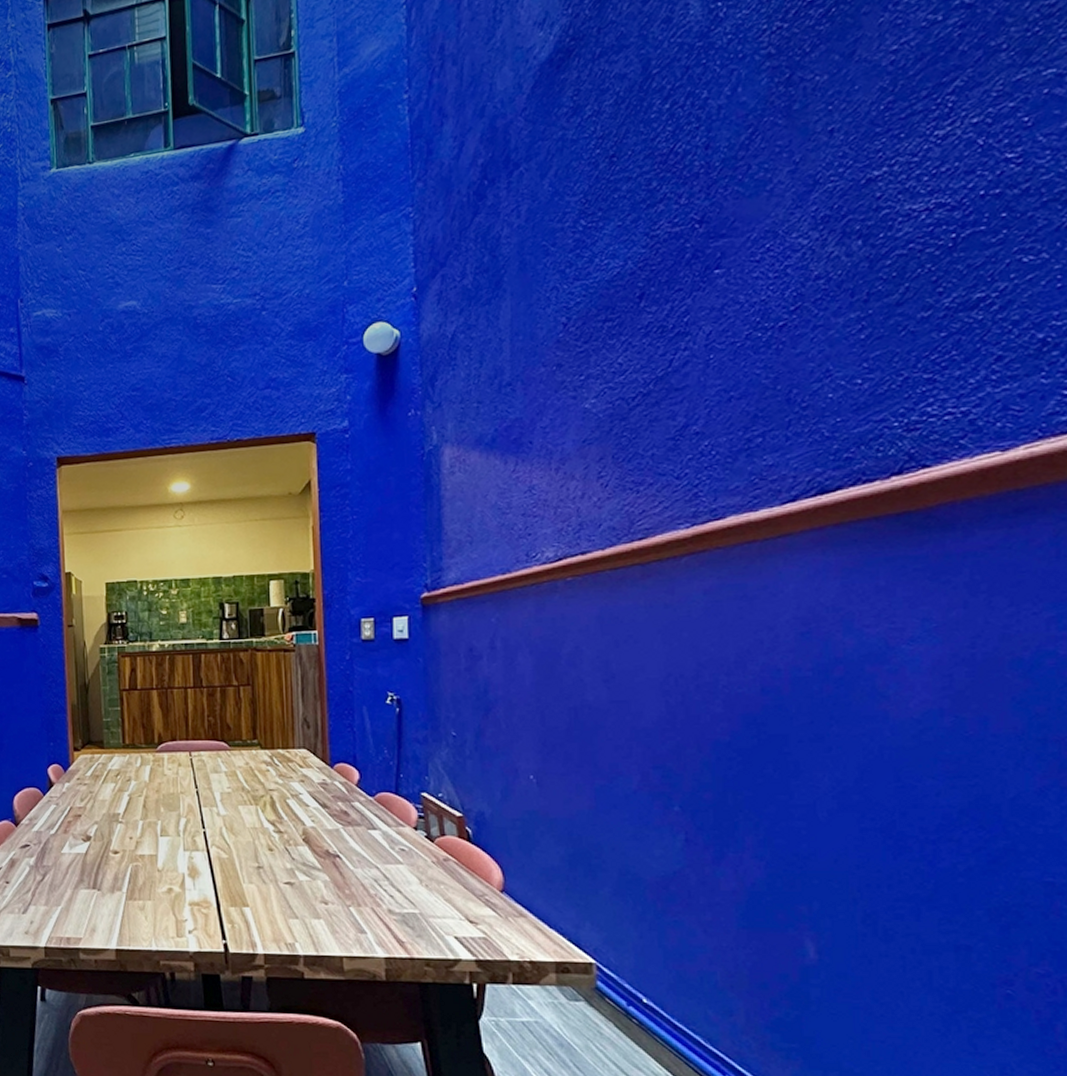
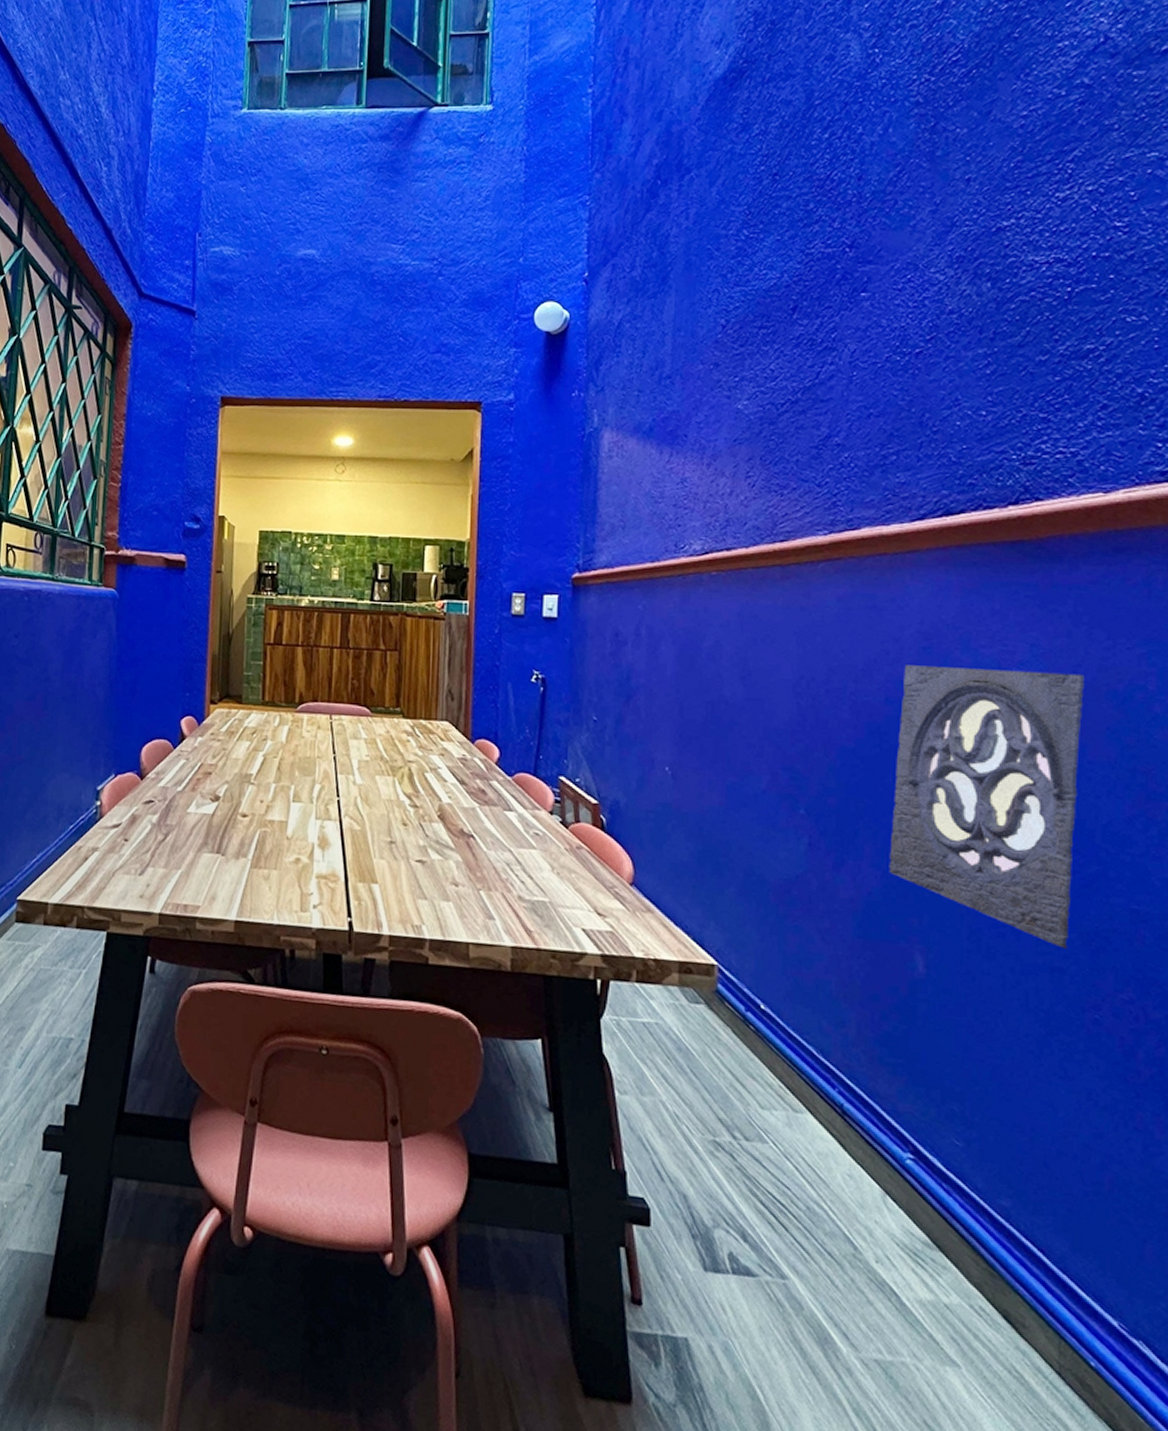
wall ornament: none [773,645,985,926] -> present [889,665,1084,949]

